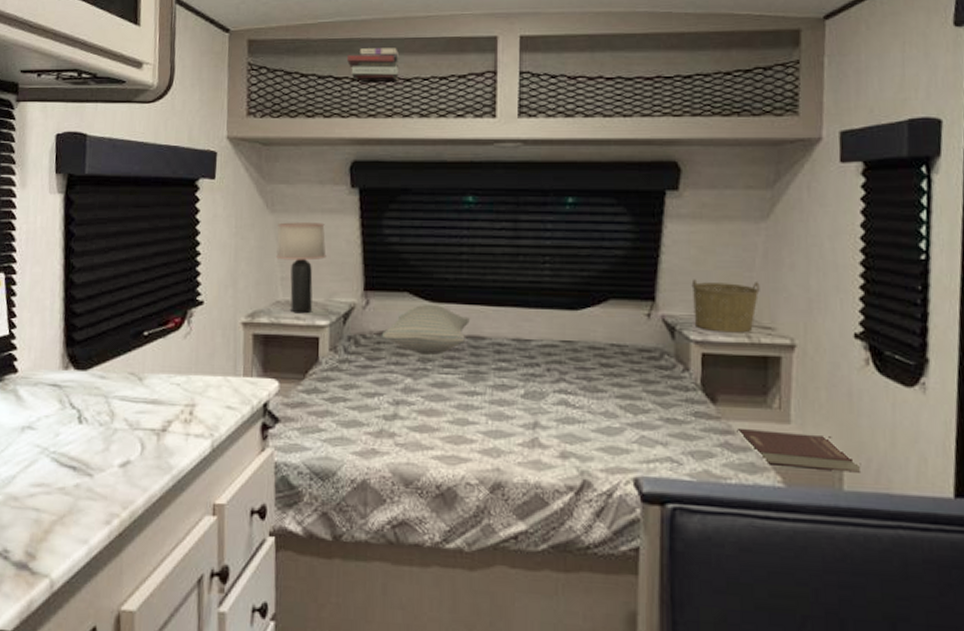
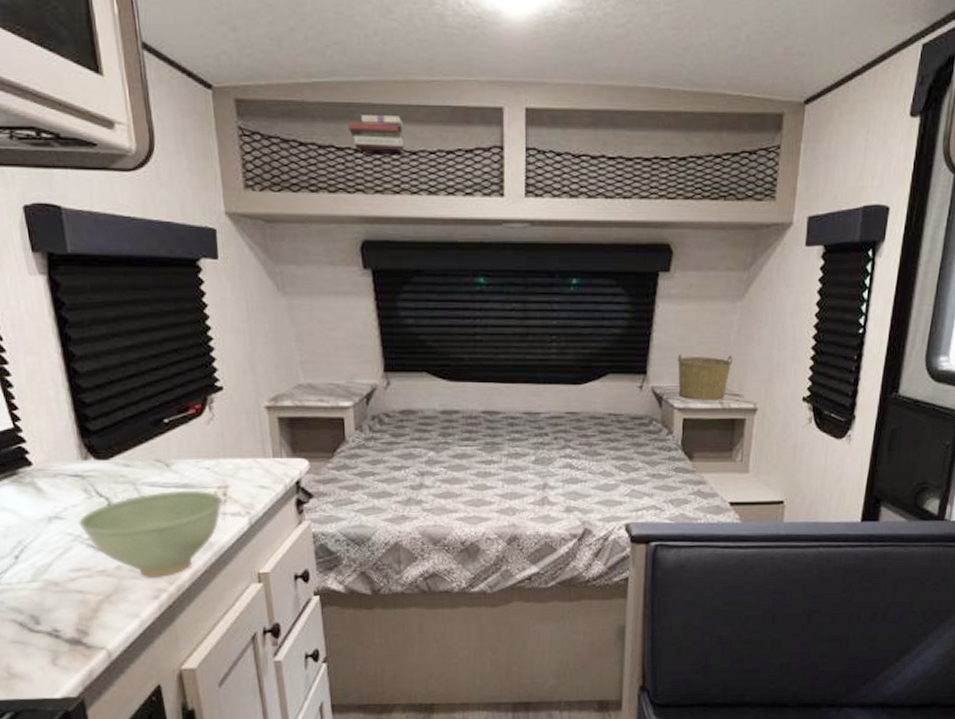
bowl: none [47,405,188,500] -> present [78,490,222,577]
table lamp: present [276,222,326,314] -> none [291,305,344,396]
pillow: present [381,305,470,355] -> none [403,384,485,429]
book: present [736,427,862,473] -> none [707,478,798,508]

